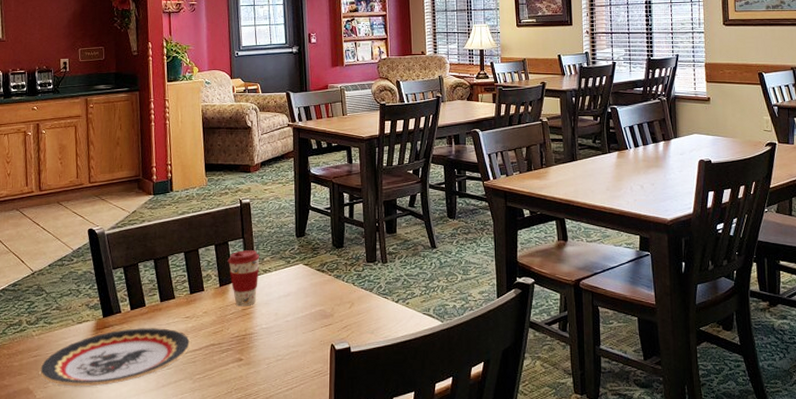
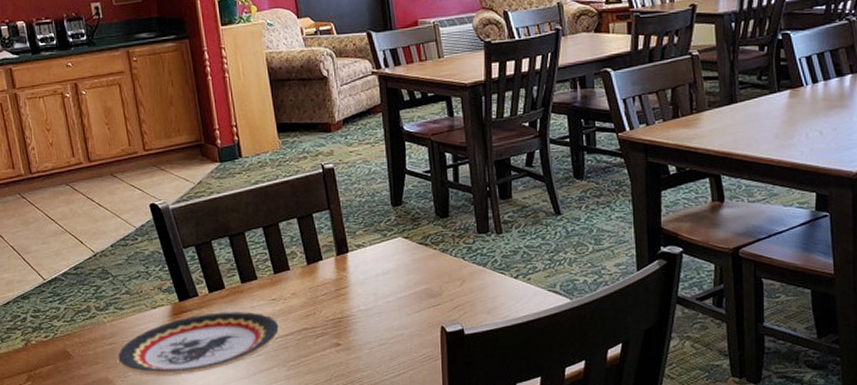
coffee cup: present [227,250,260,306] -> none [313,223,352,287]

